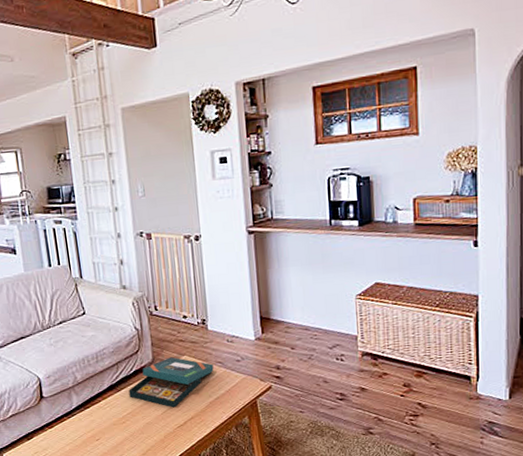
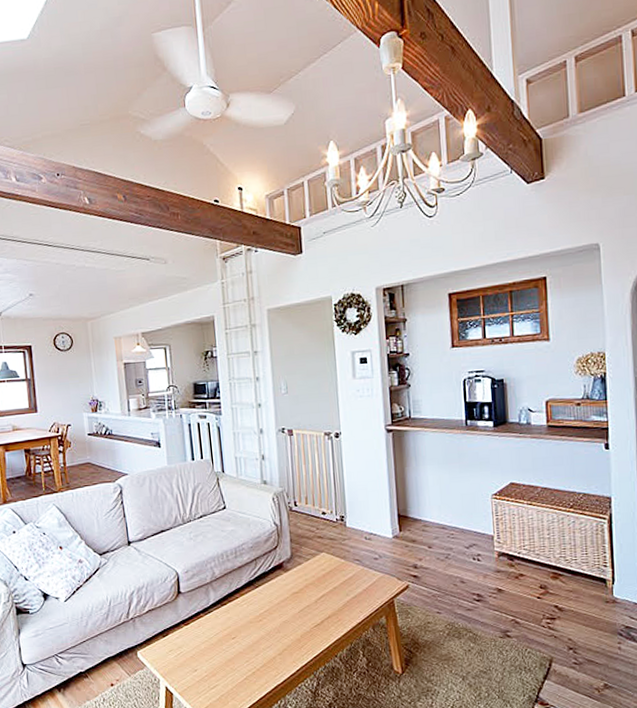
board game: present [128,357,214,408] -> none [266,554,352,606]

